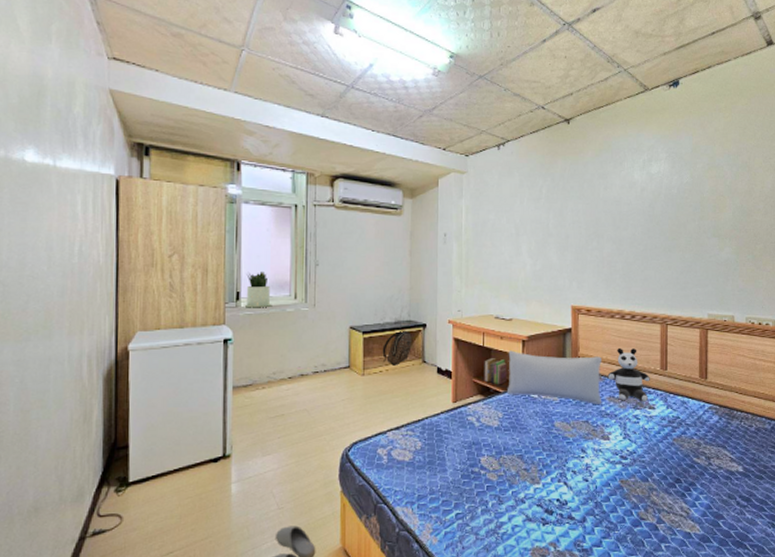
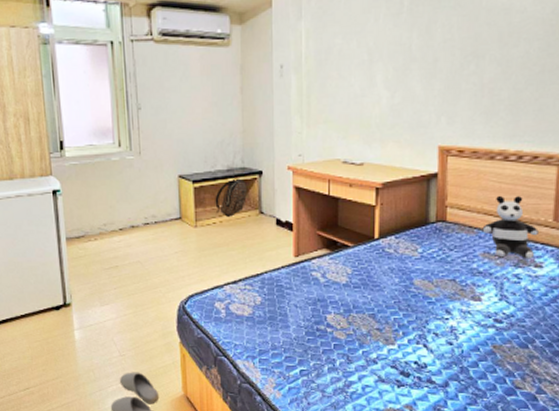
planter: present [244,271,272,308] -> none [67,118,97,158]
books: present [484,358,507,385] -> none [330,208,357,239]
pillow: present [506,350,602,404] -> none [356,200,475,261]

